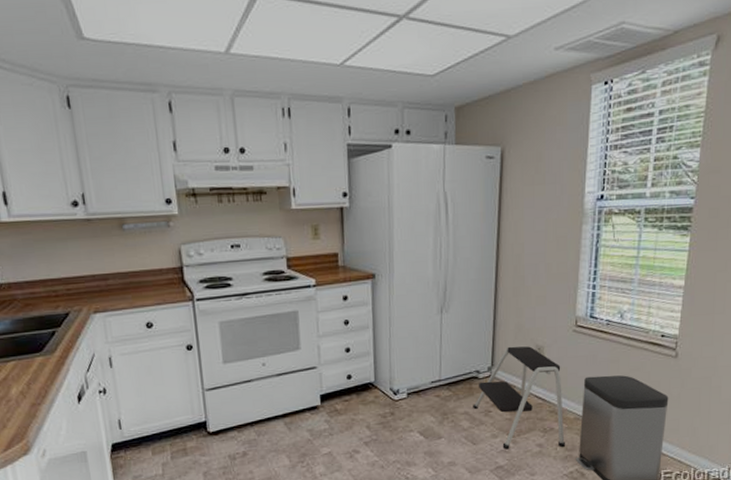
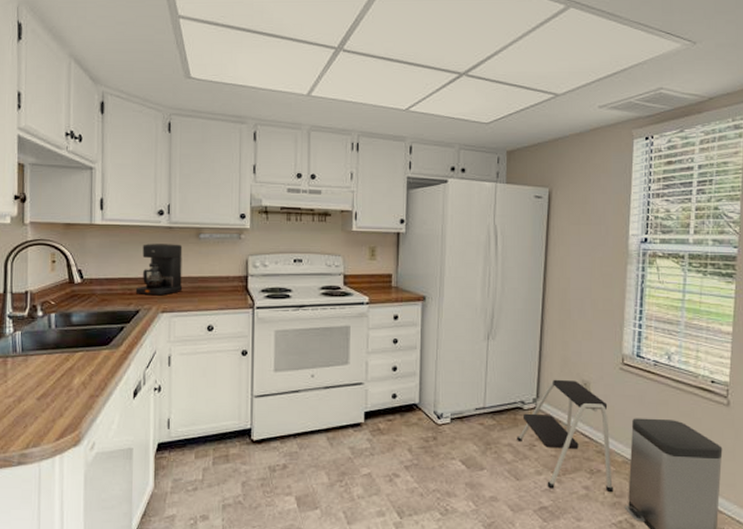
coffee maker: none [60,237,114,296] -> present [135,244,183,296]

